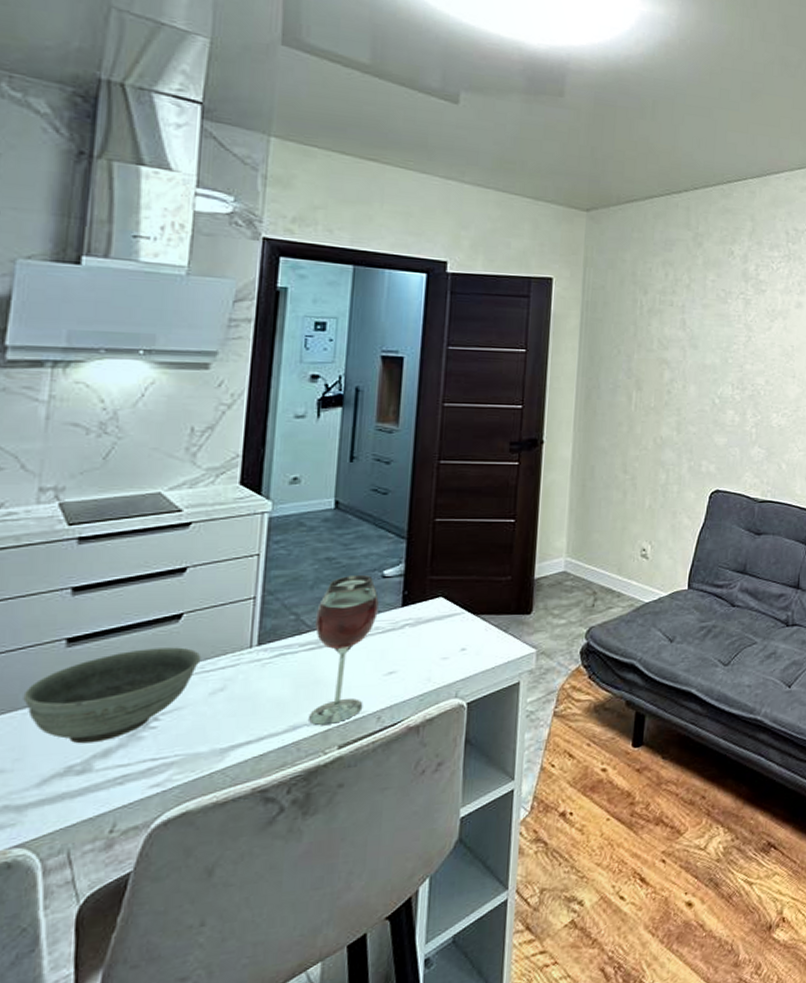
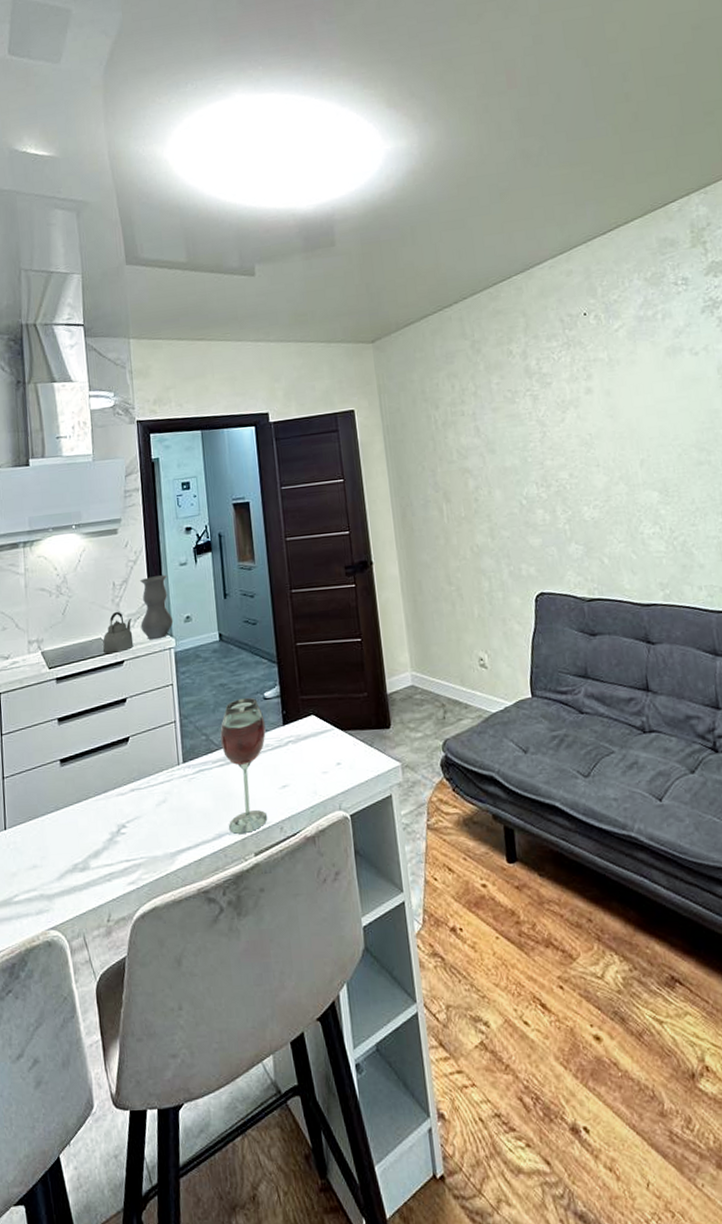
bowl: present [23,647,201,744] -> none [40,765,147,846]
kettle: none [162,462,214,514] -> present [103,611,134,655]
vase: none [224,426,274,501] -> present [140,575,174,640]

